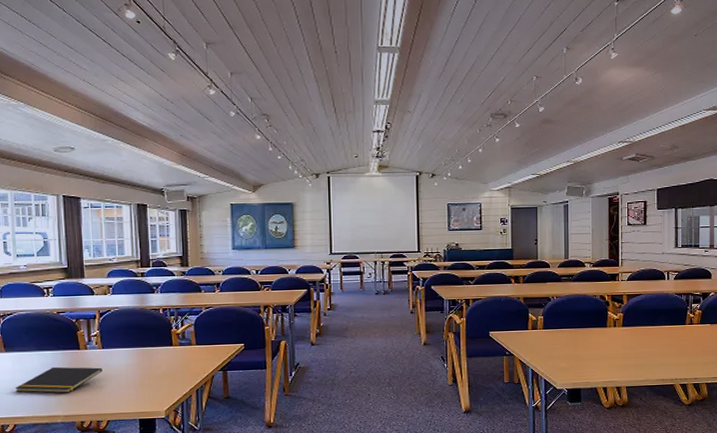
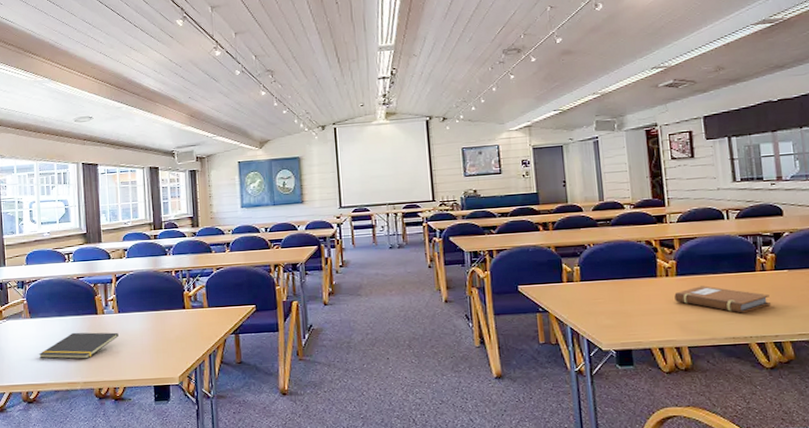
notebook: none [619,335,694,359] -> present [674,285,770,313]

